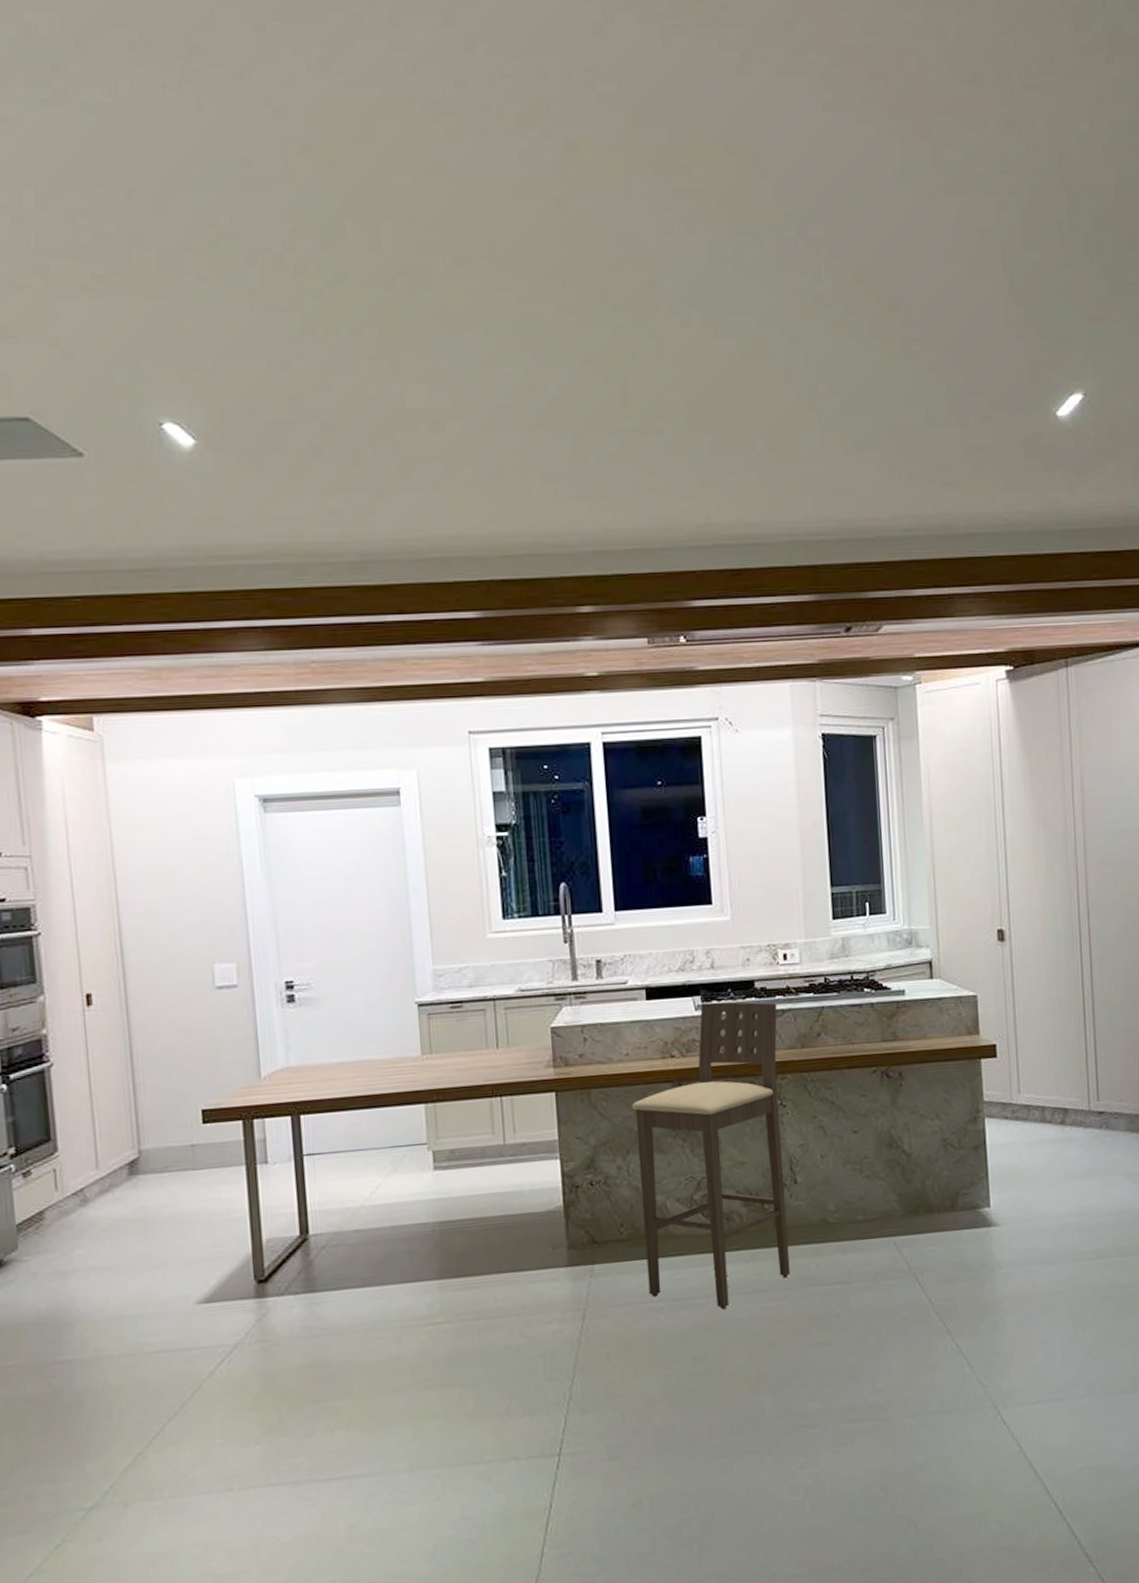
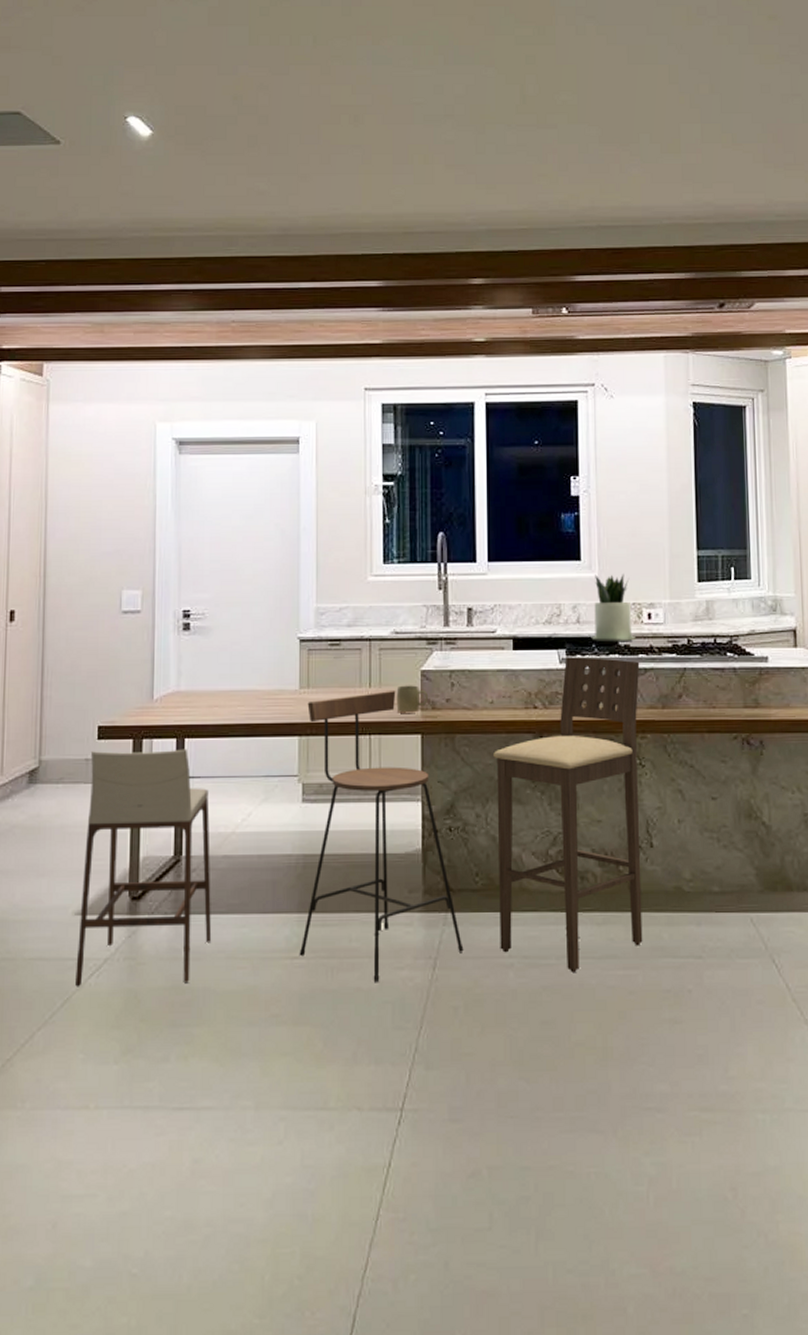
bar stool: none [197,1125,349,1375] -> present [75,748,212,987]
bar stool: none [431,1049,613,1339] -> present [299,689,464,983]
mug: none [526,1043,561,1072] -> present [396,685,429,713]
planter: none [726,916,772,987] -> present [591,574,635,643]

